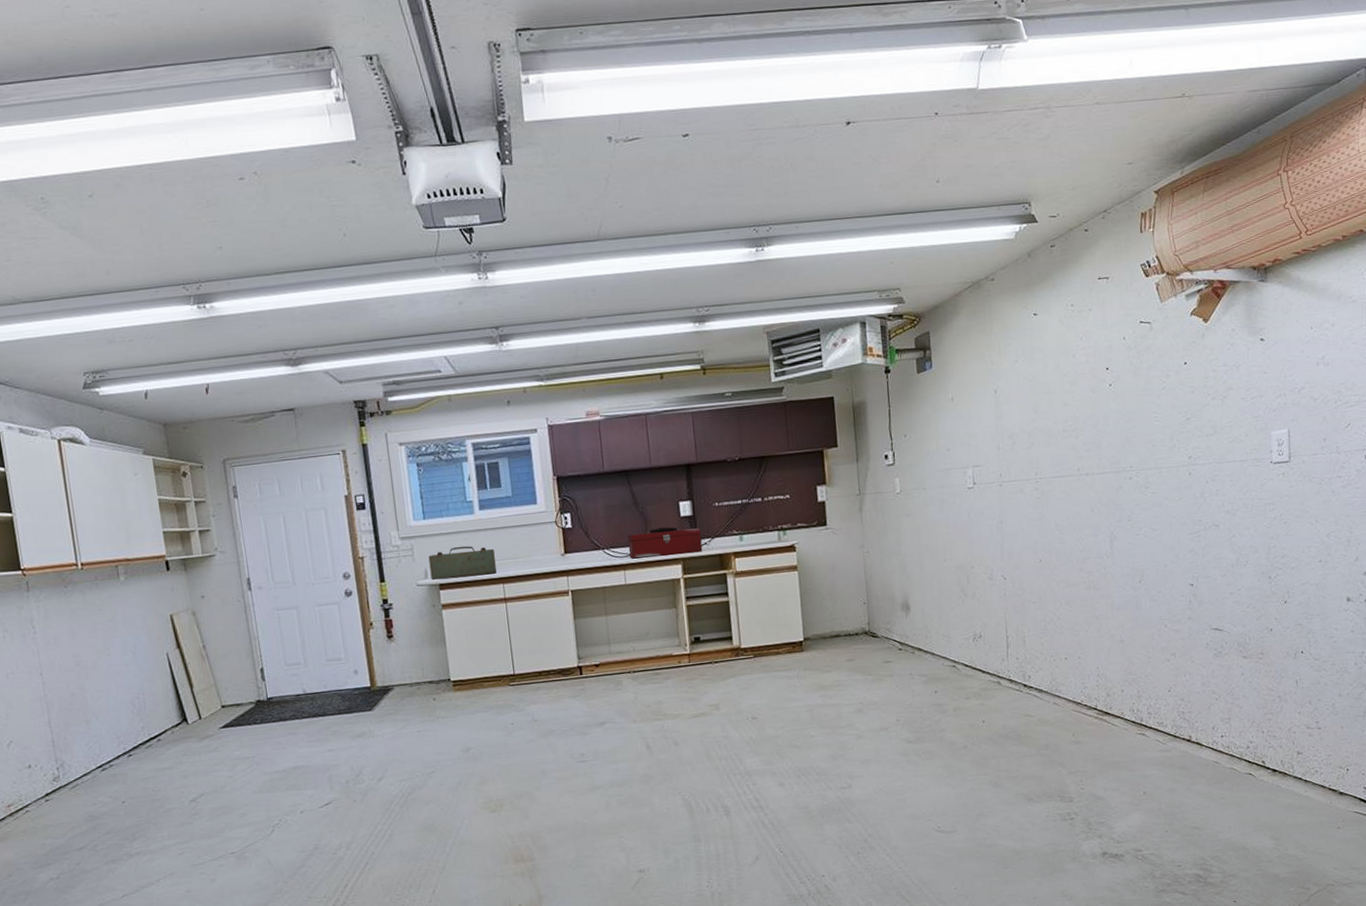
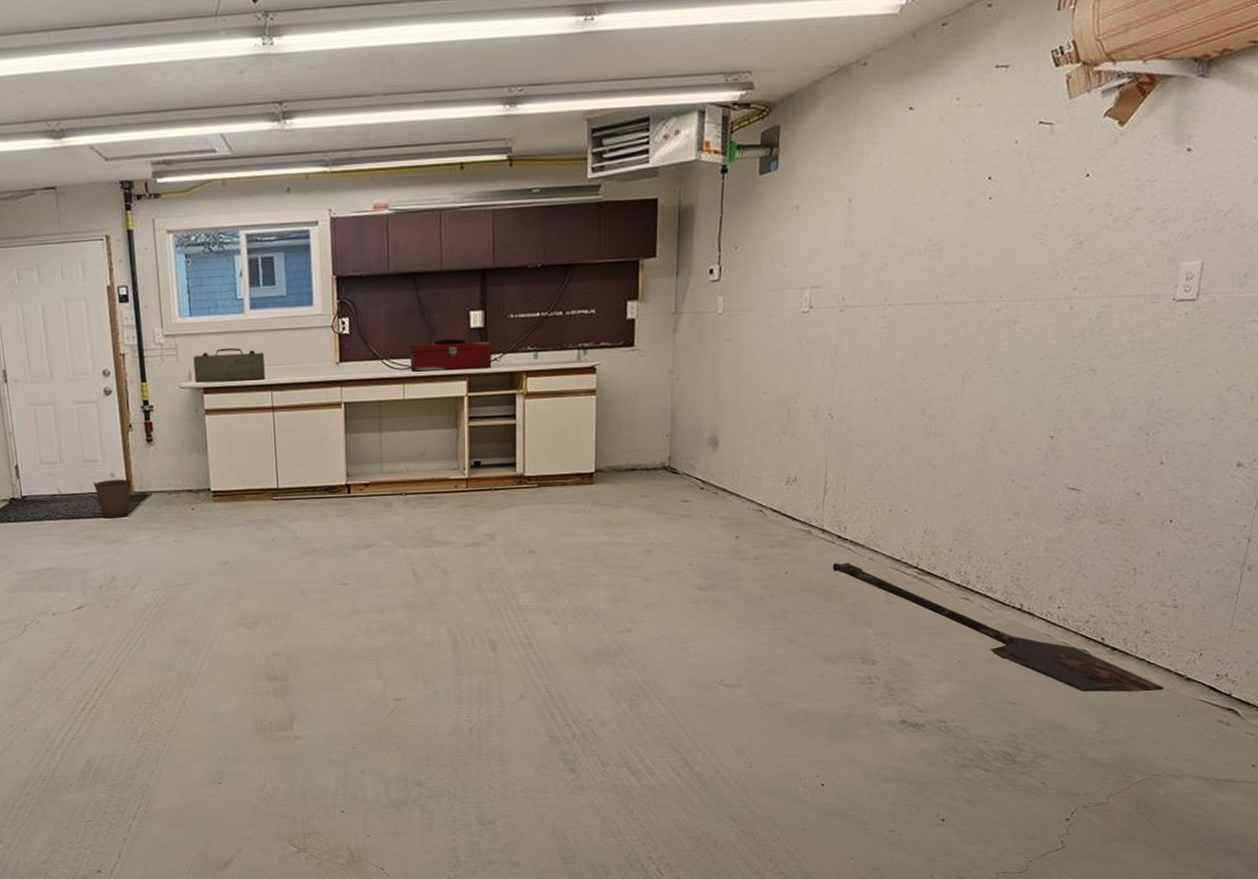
bucket: none [338,675,375,715] -> present [94,479,132,520]
shovel: none [1023,708,1322,813] -> present [832,562,1164,692]

